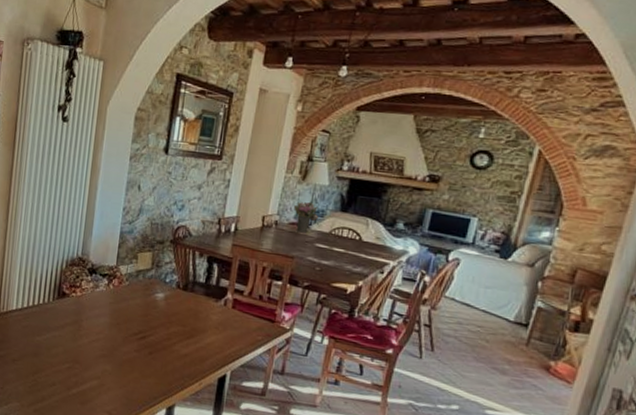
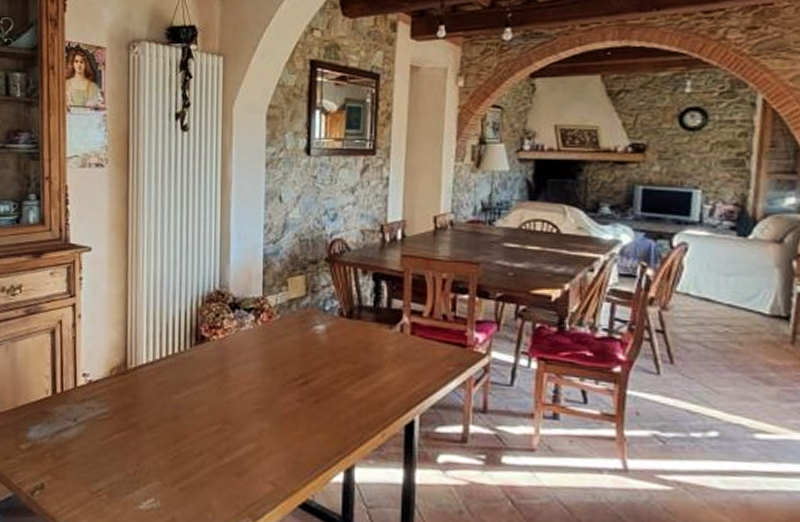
flower bouquet: present [294,202,318,233] -> none [471,193,502,232]

